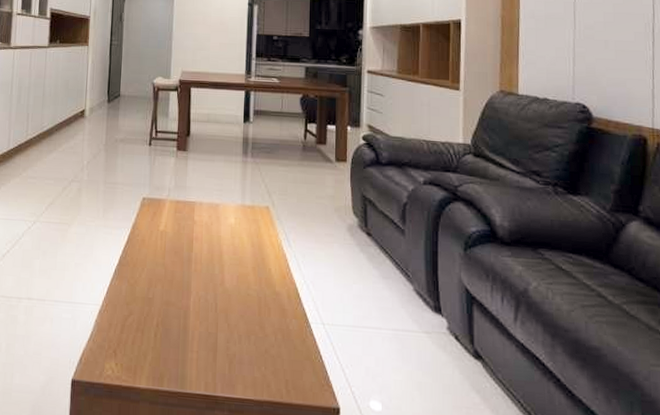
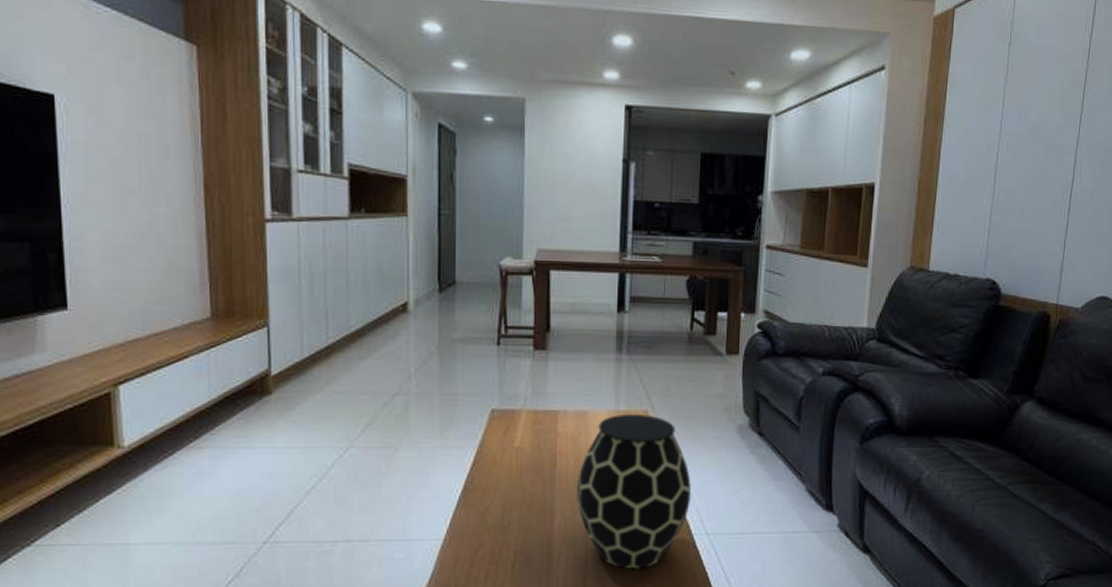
vase: none [209,208,308,350] -> present [577,413,692,569]

